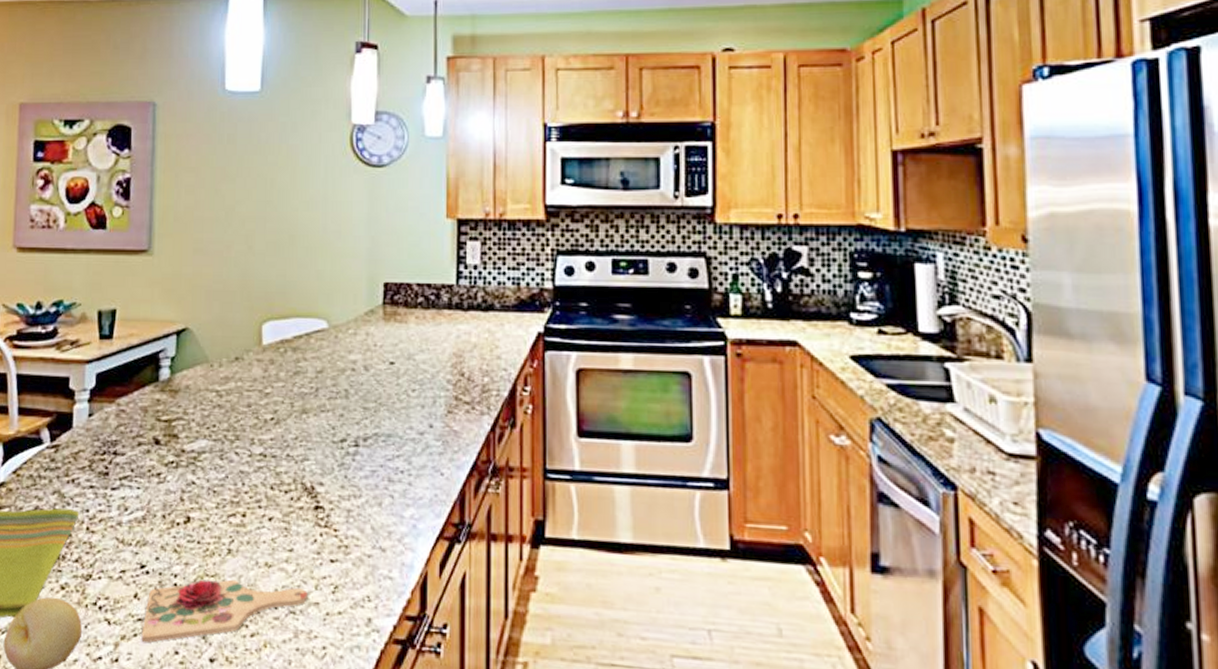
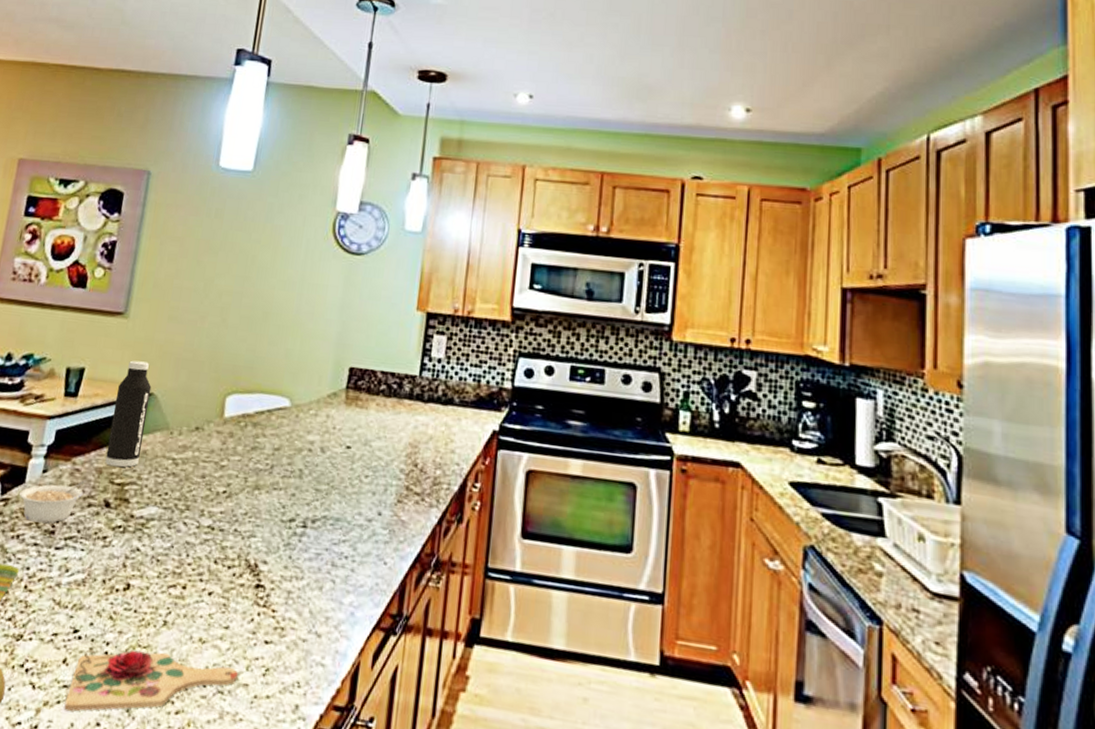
legume: none [69,420,133,466] -> present [19,480,86,523]
water bottle: none [149,297,186,405] -> present [105,360,152,468]

